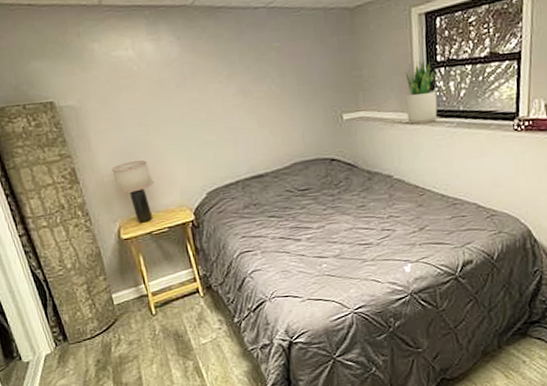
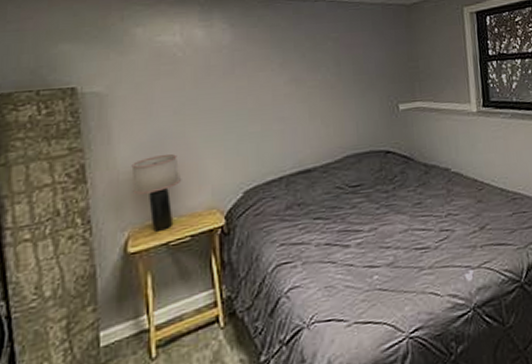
planter: present [405,61,438,125] -> none [459,55,492,116]

